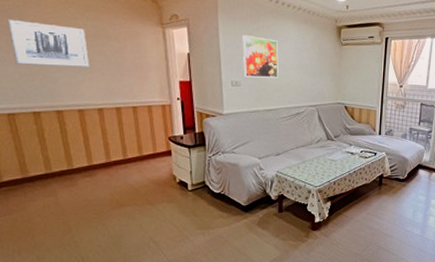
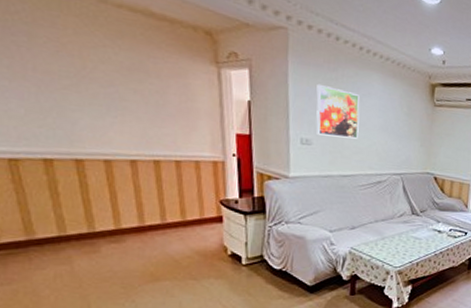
wall art: present [7,20,90,67] -> none [10,39,122,108]

